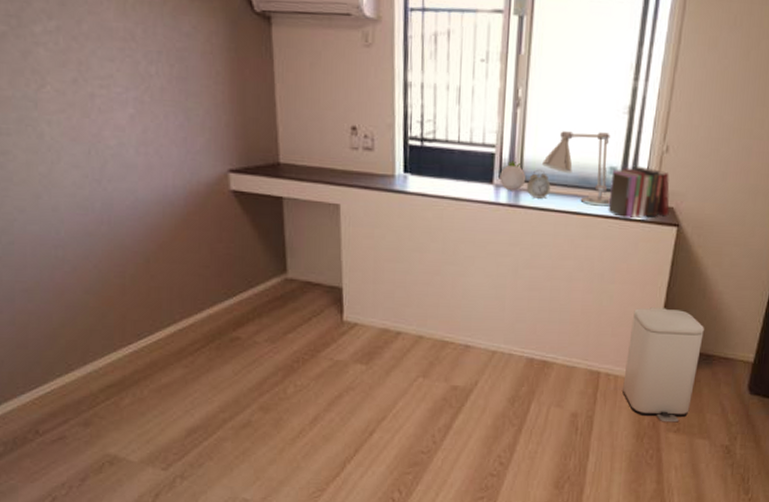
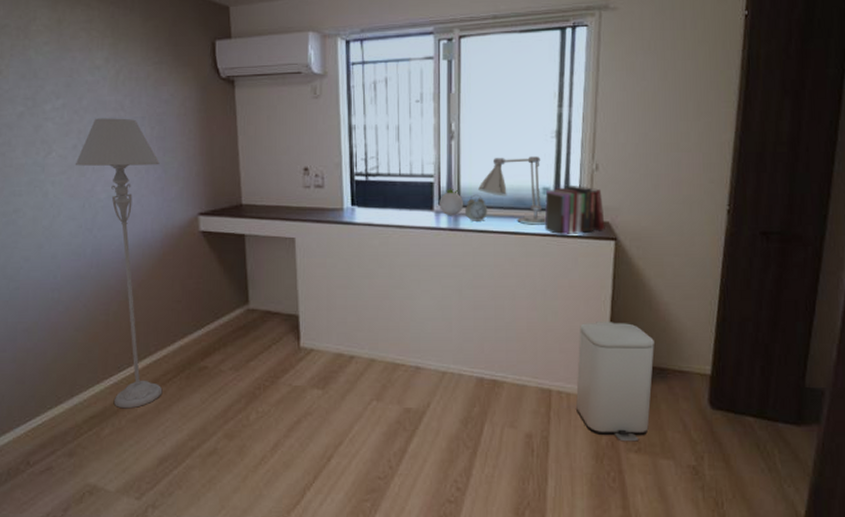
floor lamp: none [76,48,190,379] -> present [75,118,163,409]

